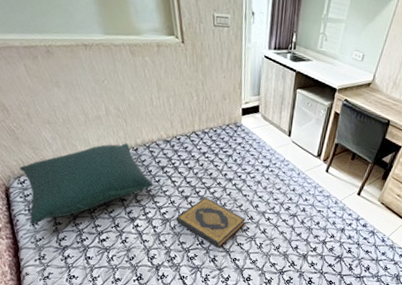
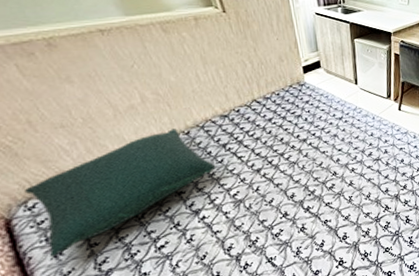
hardback book: present [176,197,246,249] -> none [250,164,330,215]

